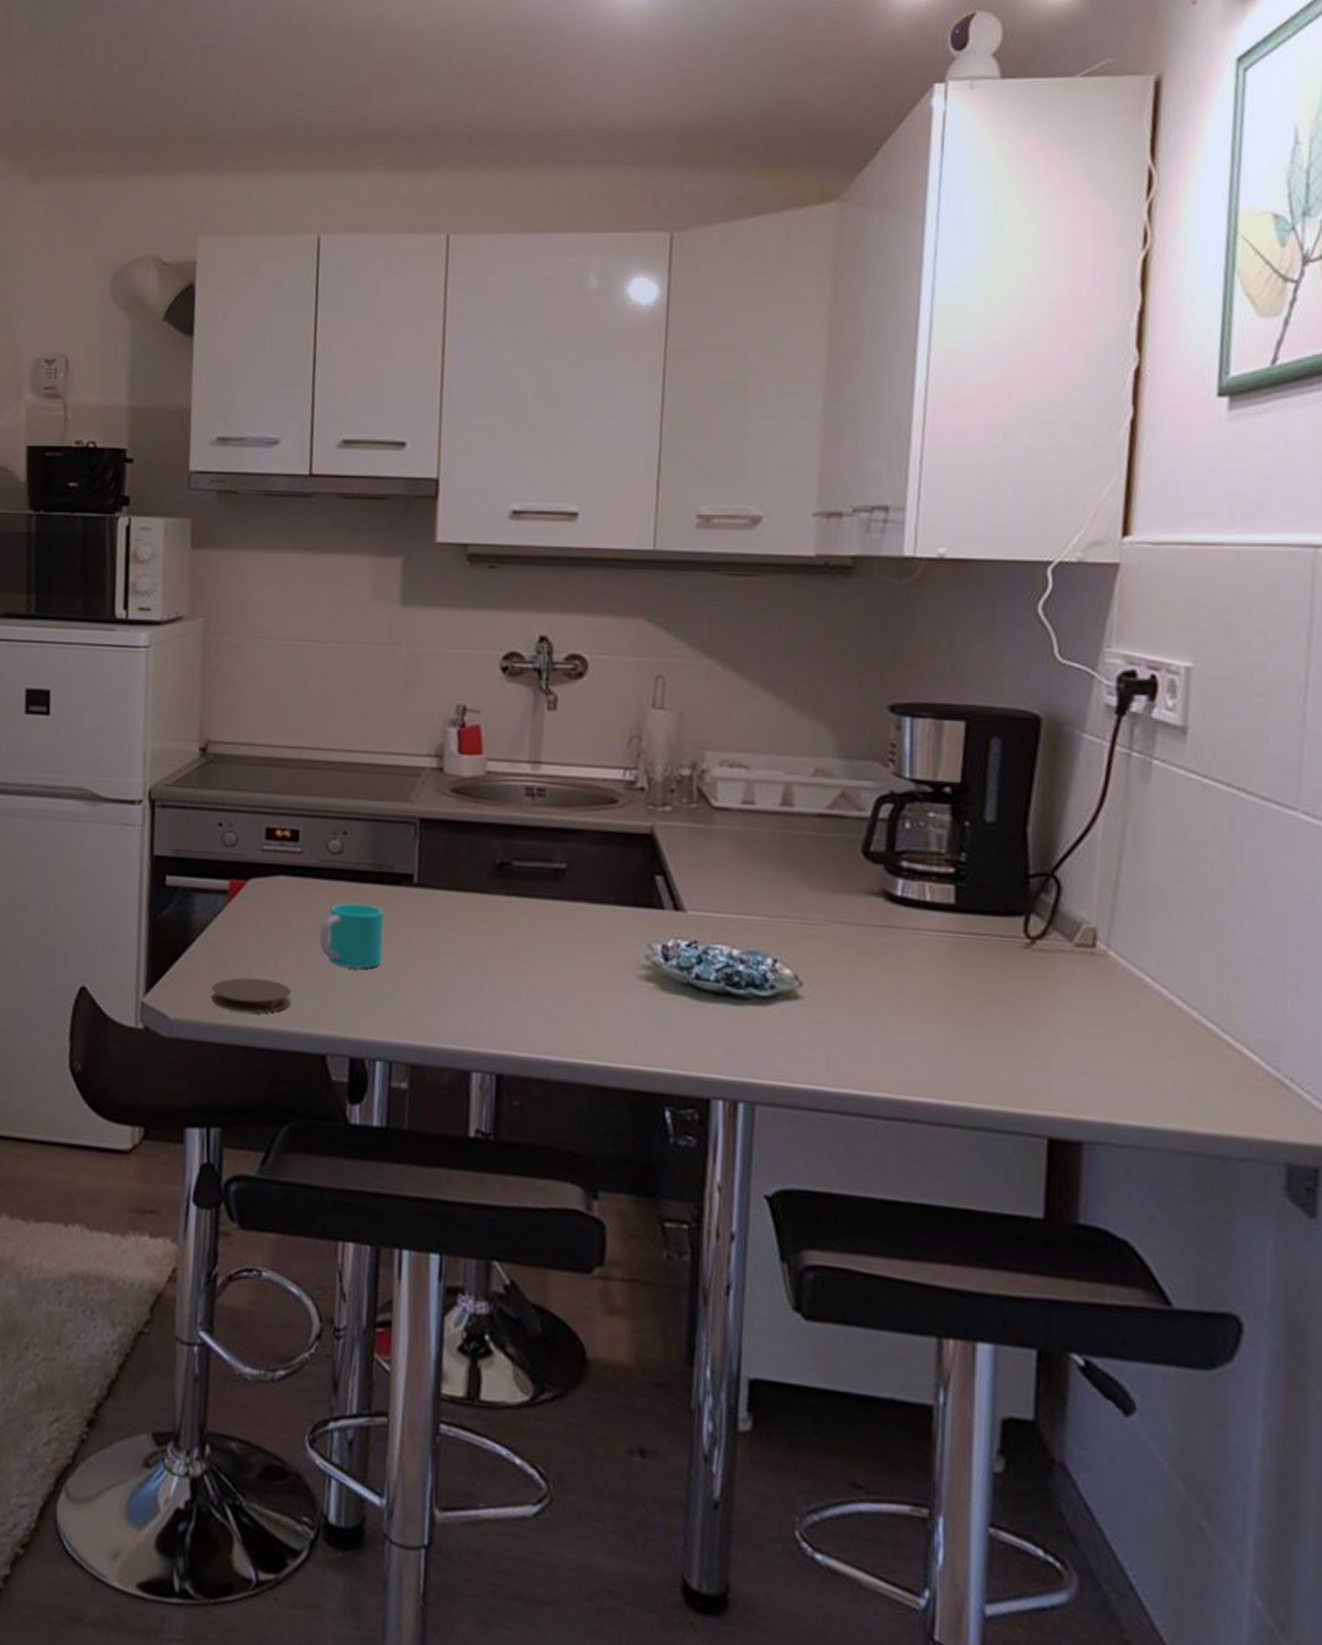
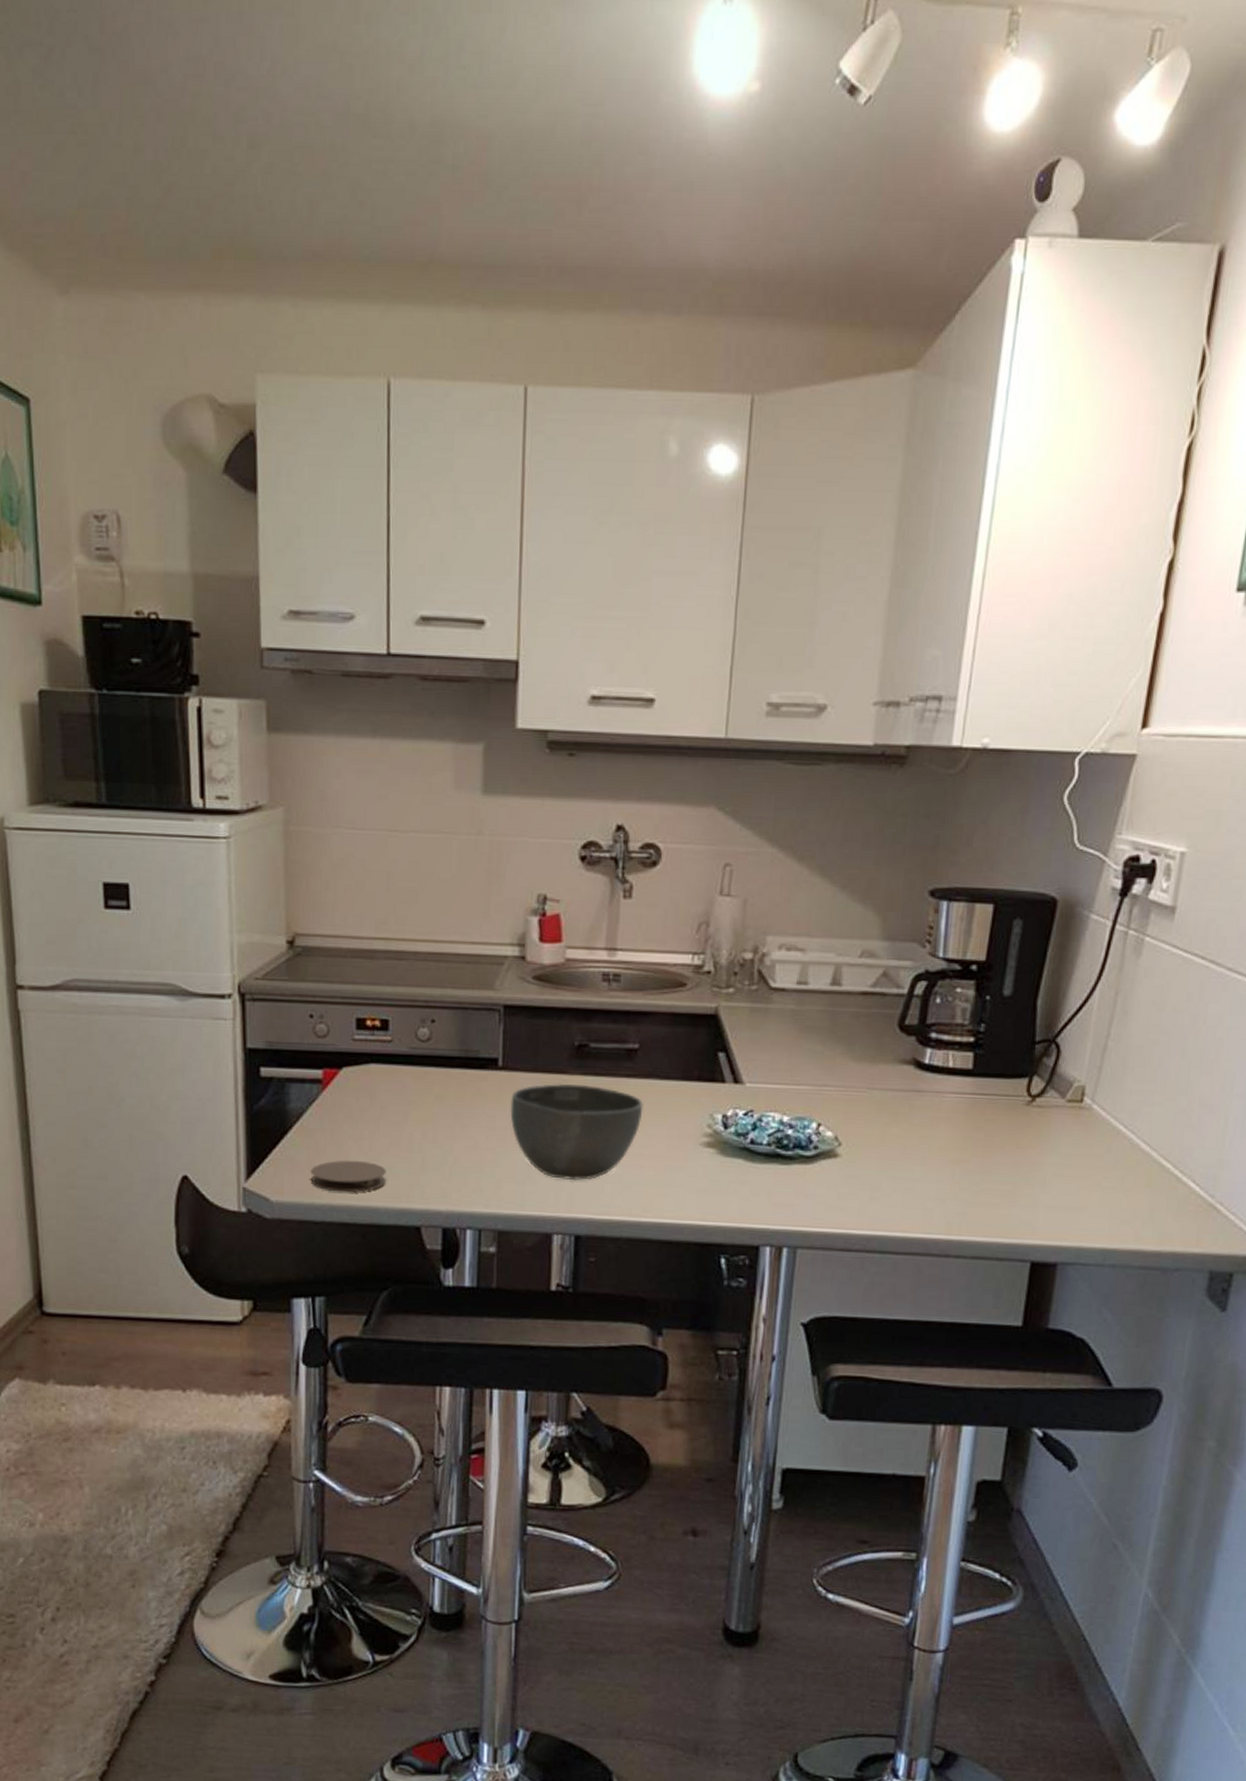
cup: present [319,903,384,969] -> none [411,1087,472,1148]
bowl: none [425,903,572,1012] -> present [510,1083,643,1181]

